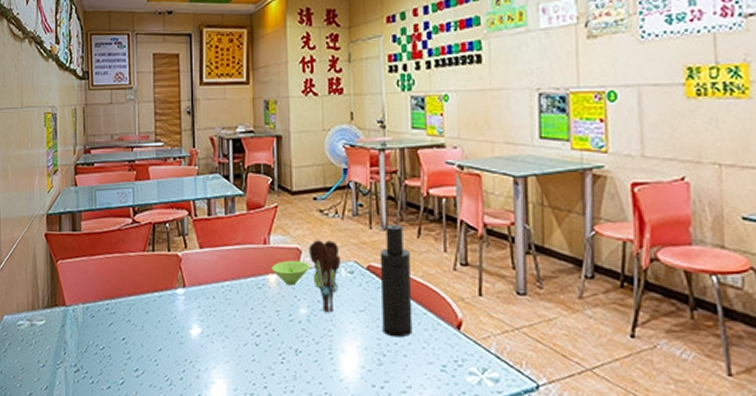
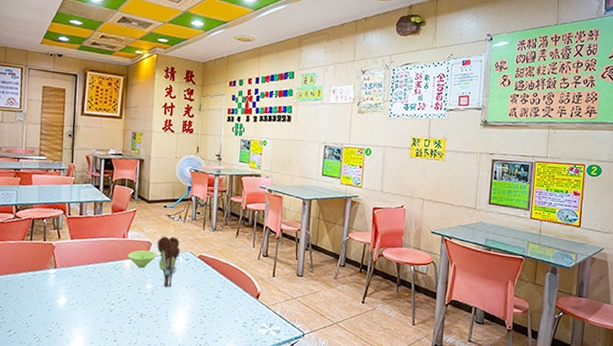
atomizer: present [380,224,413,338] -> none [205,227,230,305]

